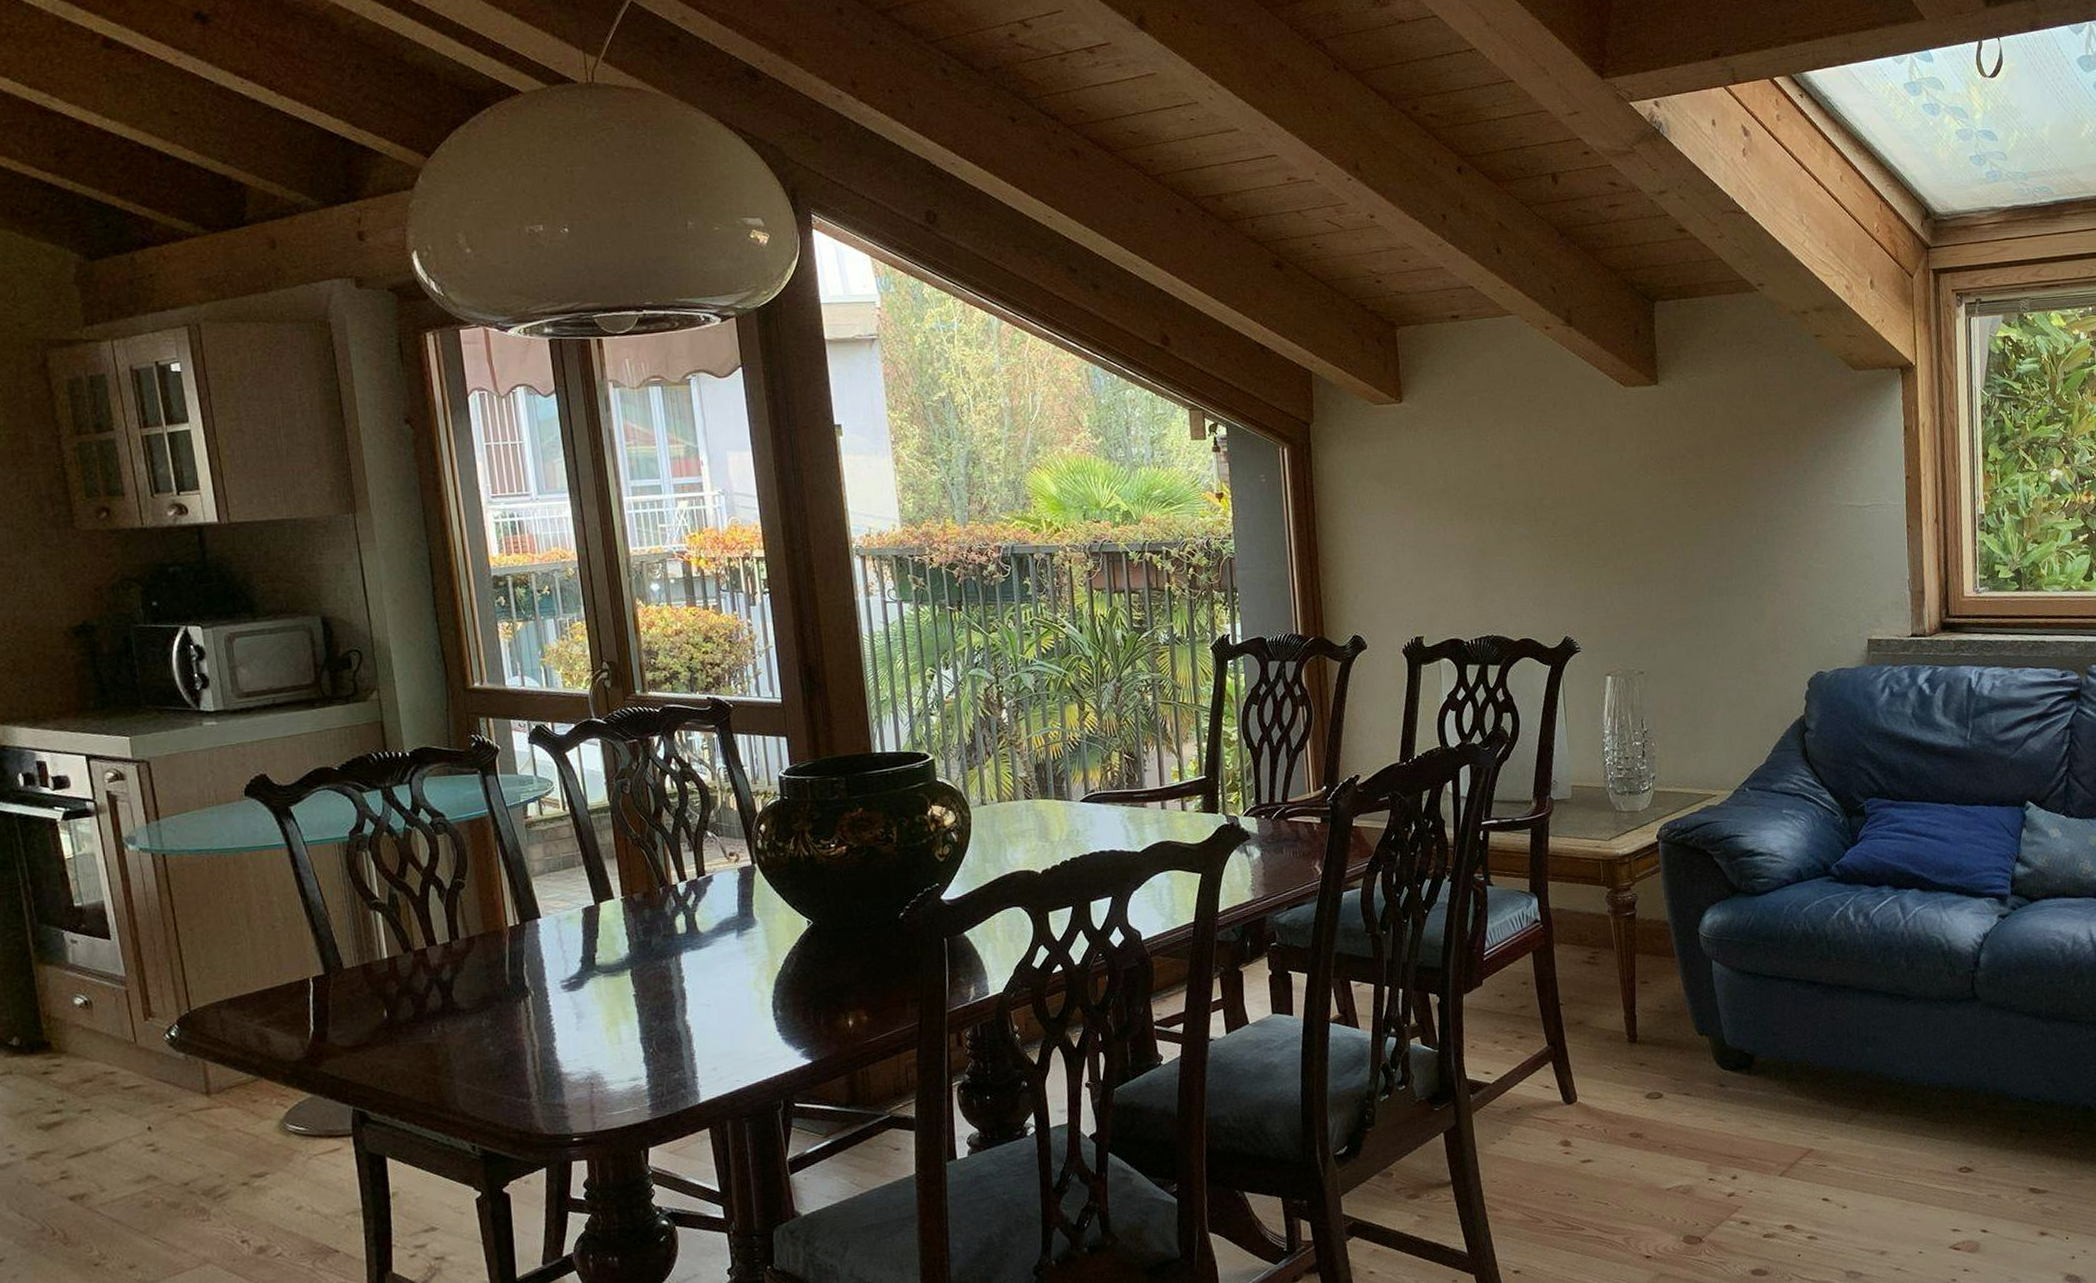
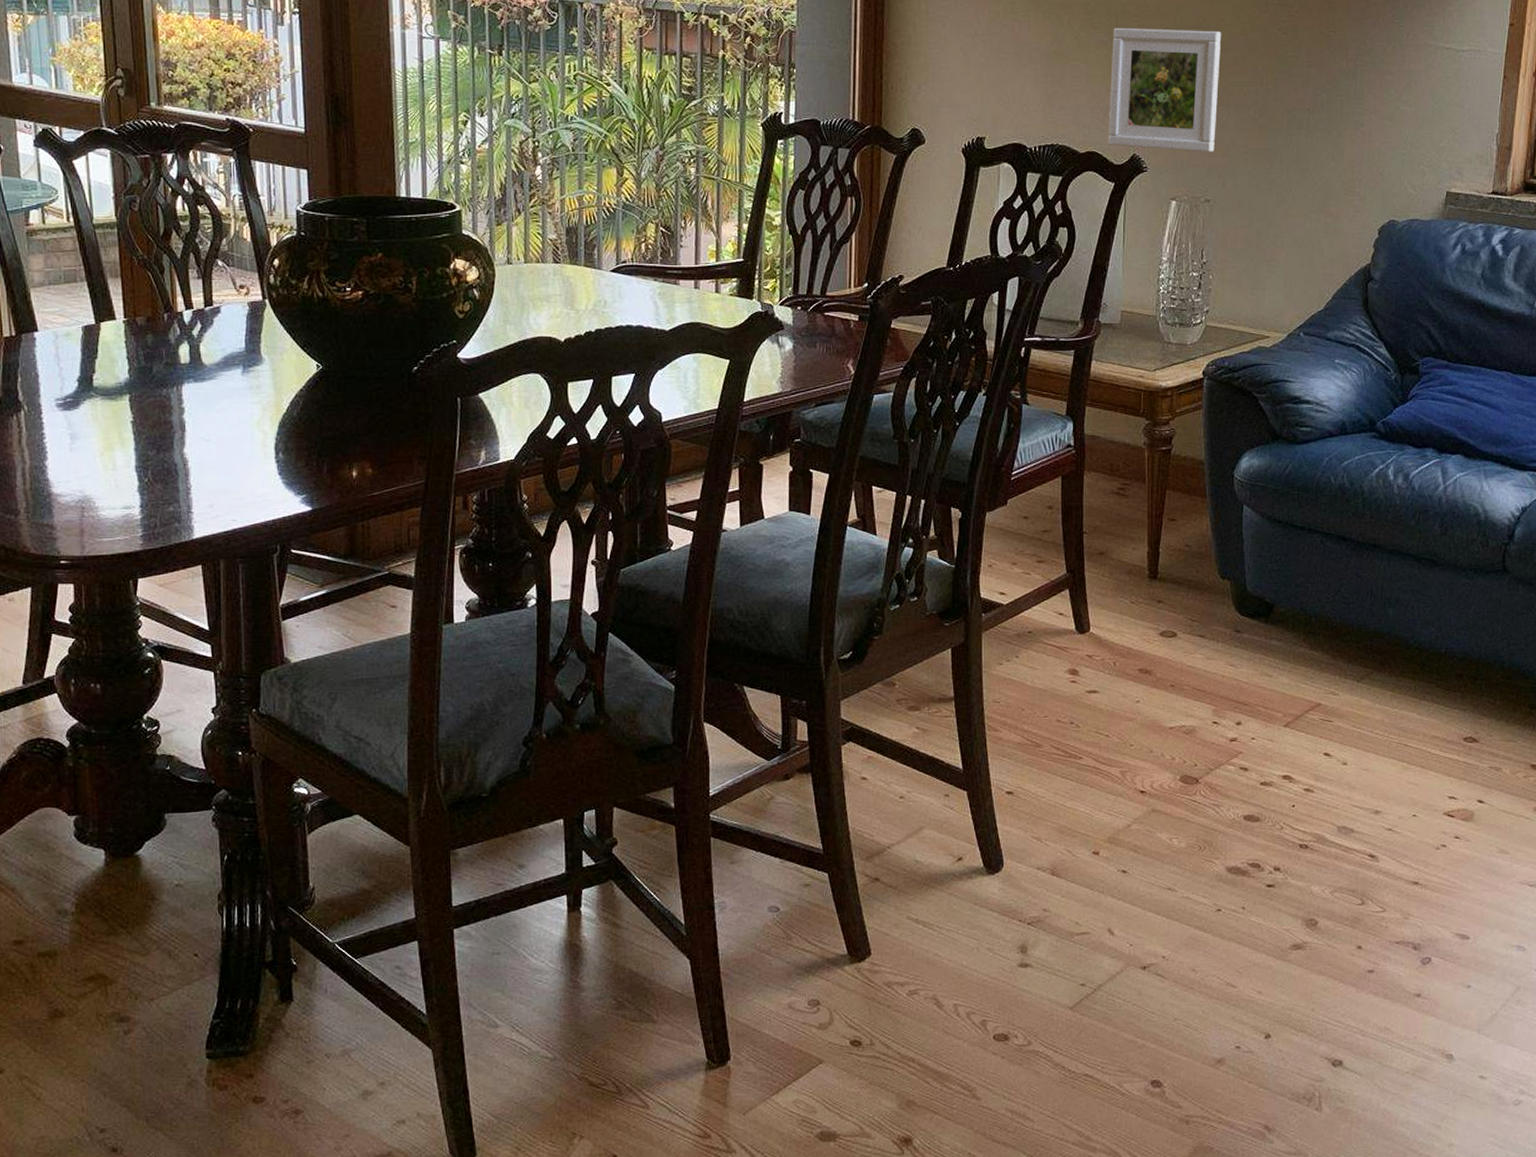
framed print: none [1533,514,1642,632] -> present [1108,27,1221,152]

